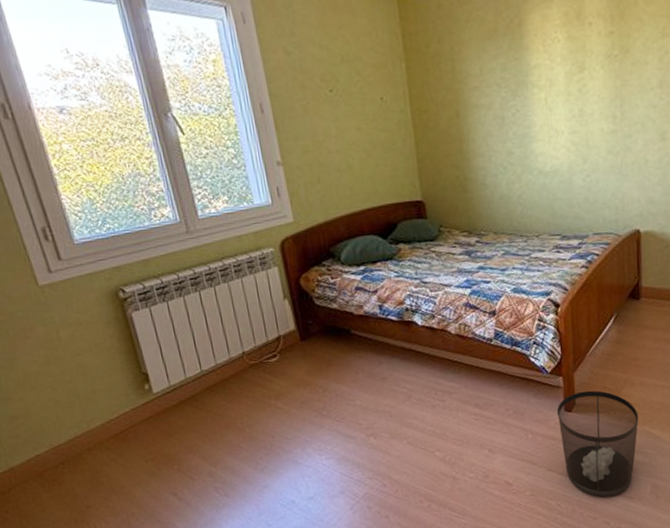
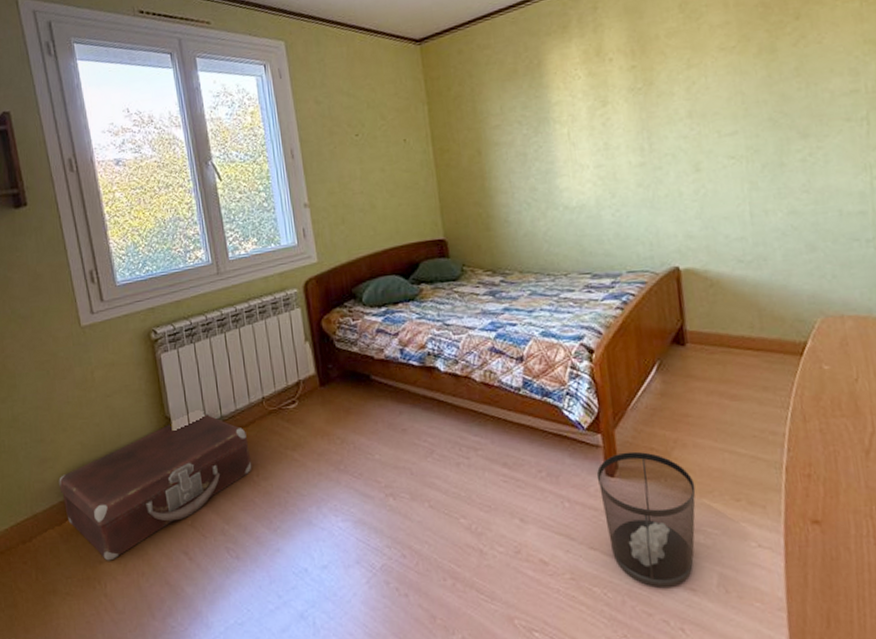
suitcase: none [33,368,236,505] -> present [59,412,252,561]

